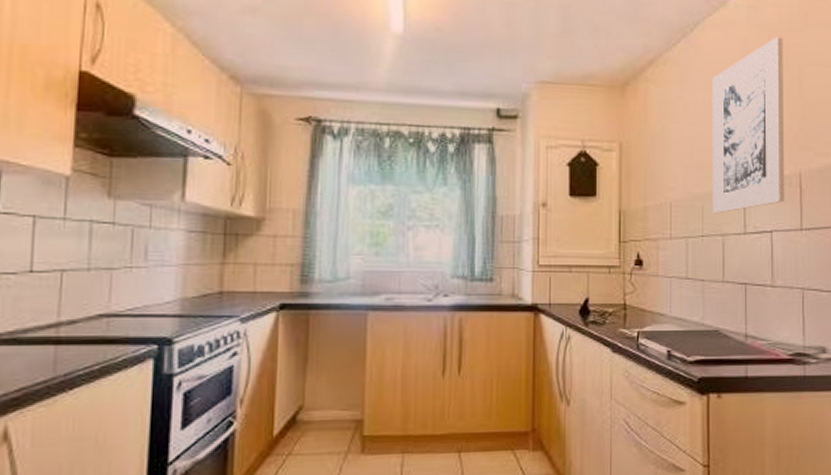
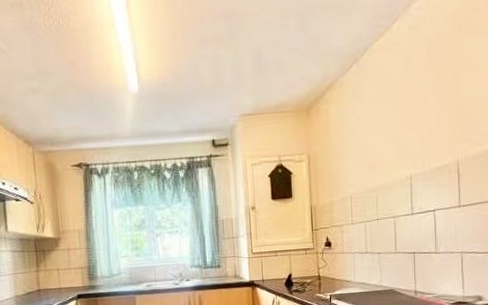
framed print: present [711,37,785,214] -> none [380,50,445,201]

